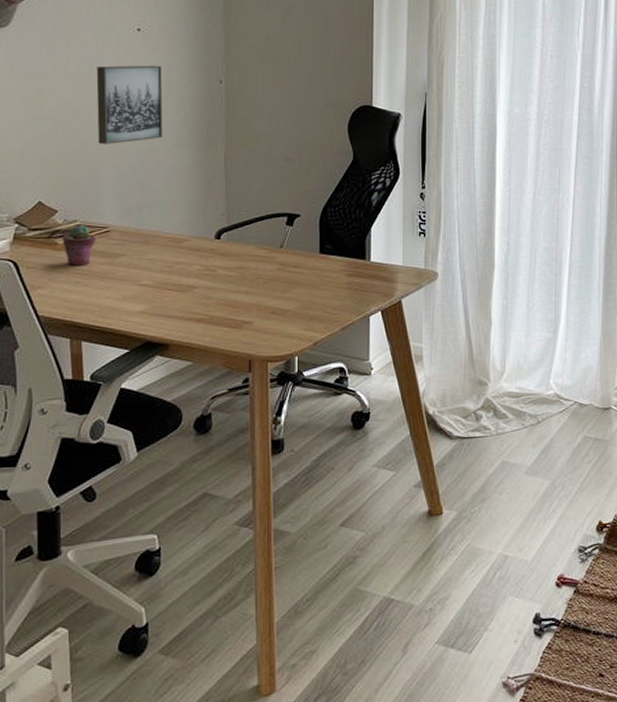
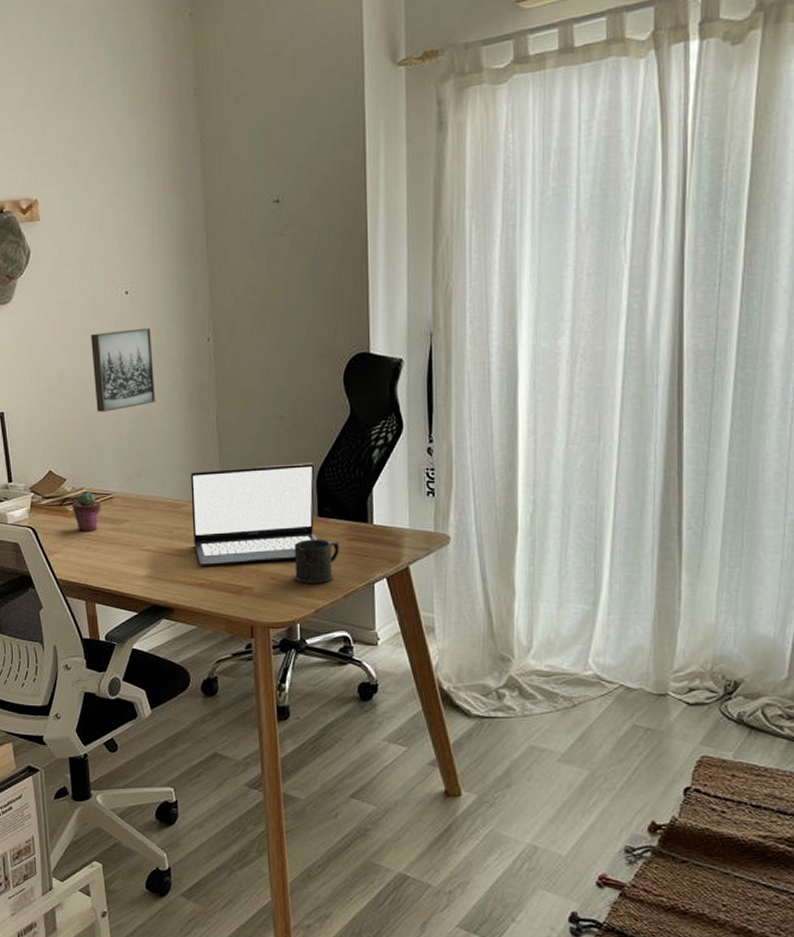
laptop: none [194,202,319,300] -> present [190,462,317,565]
mug: none [295,274,338,318] -> present [294,539,339,584]

